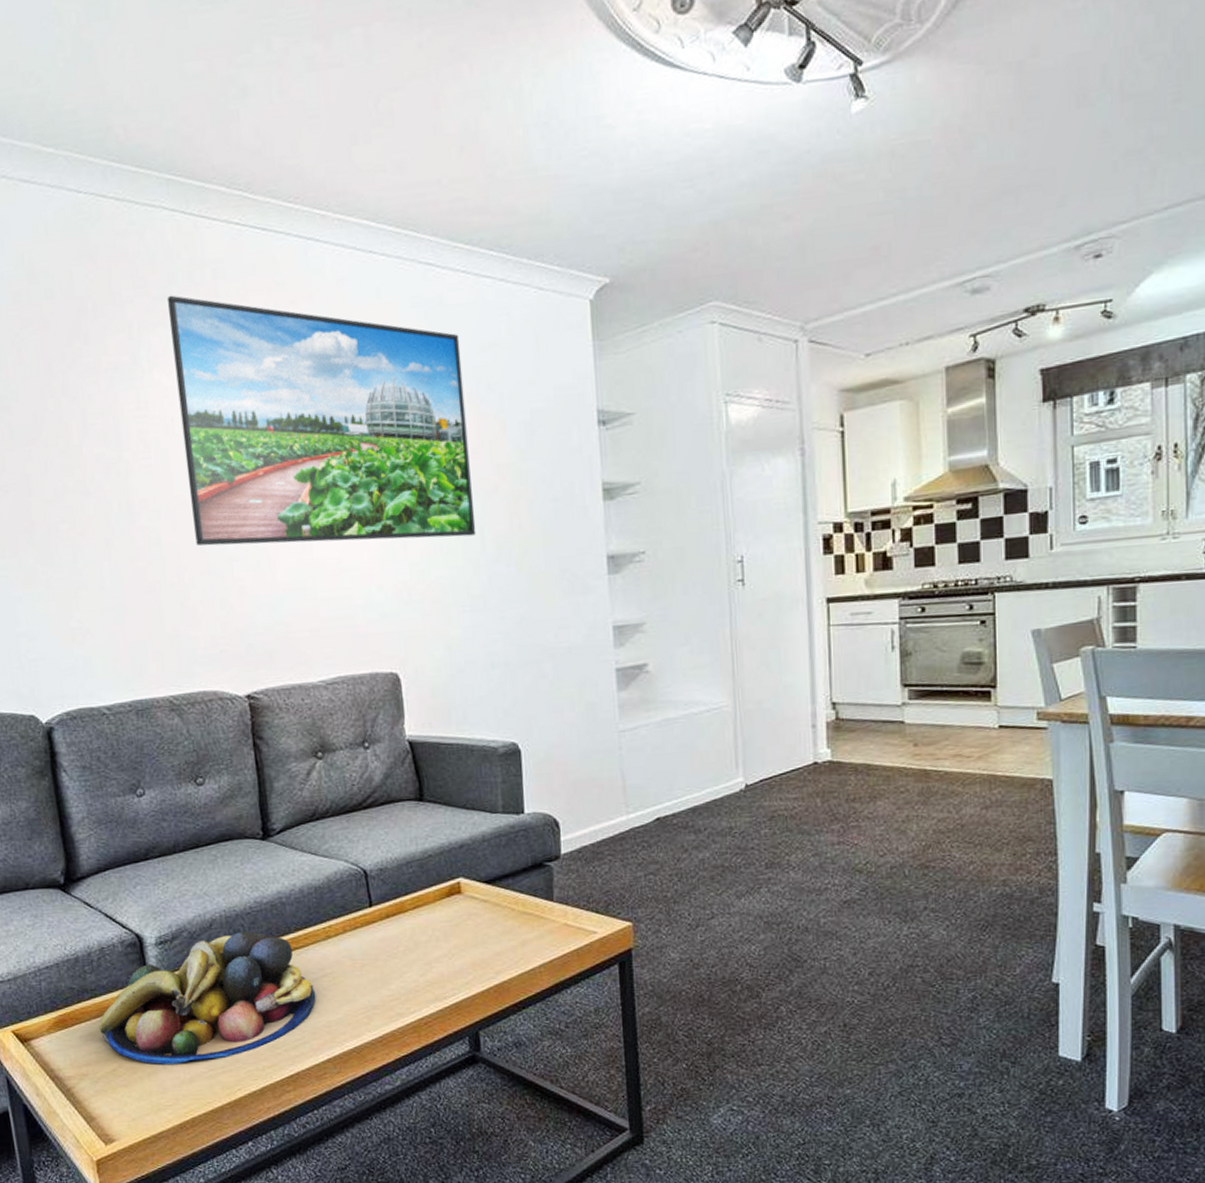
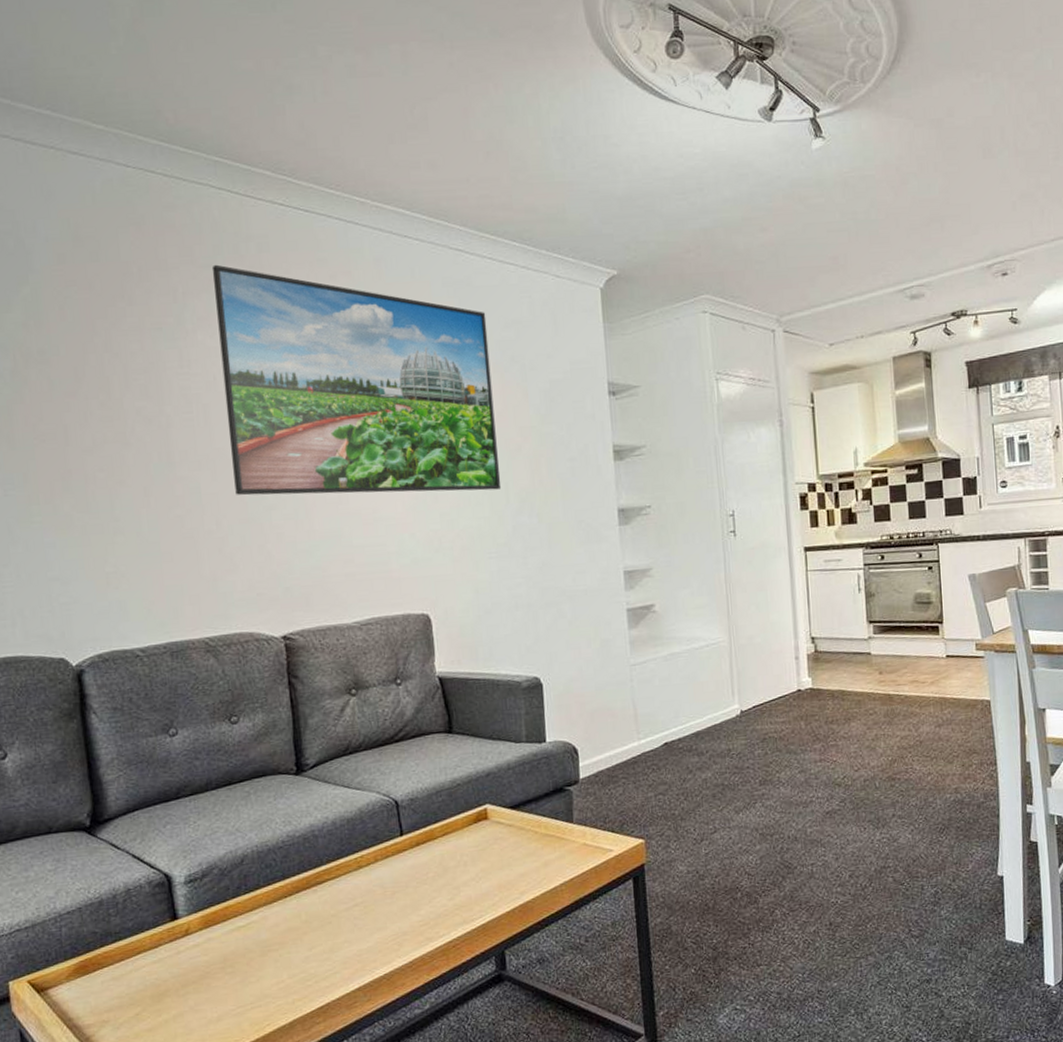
fruit bowl: present [99,931,316,1065] -> none [122,865,347,1005]

